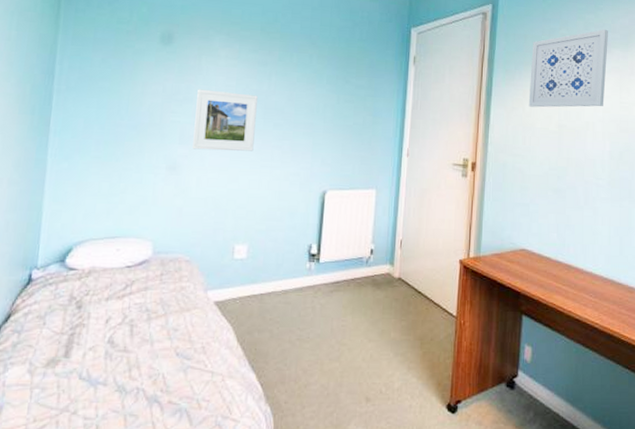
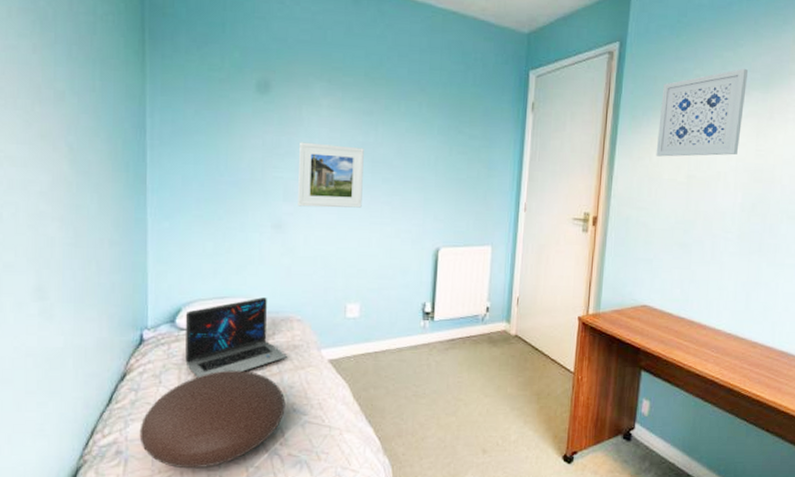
cushion: none [17,311,169,417] -> present [139,370,286,469]
laptop: none [71,238,174,319] -> present [185,297,287,378]

